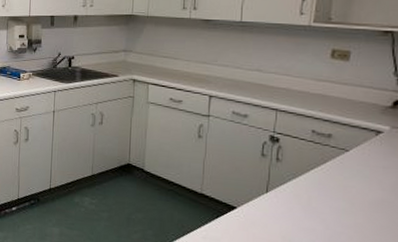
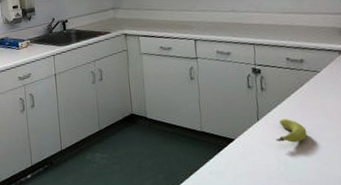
fruit: none [283,195,321,223] -> present [275,119,307,143]

